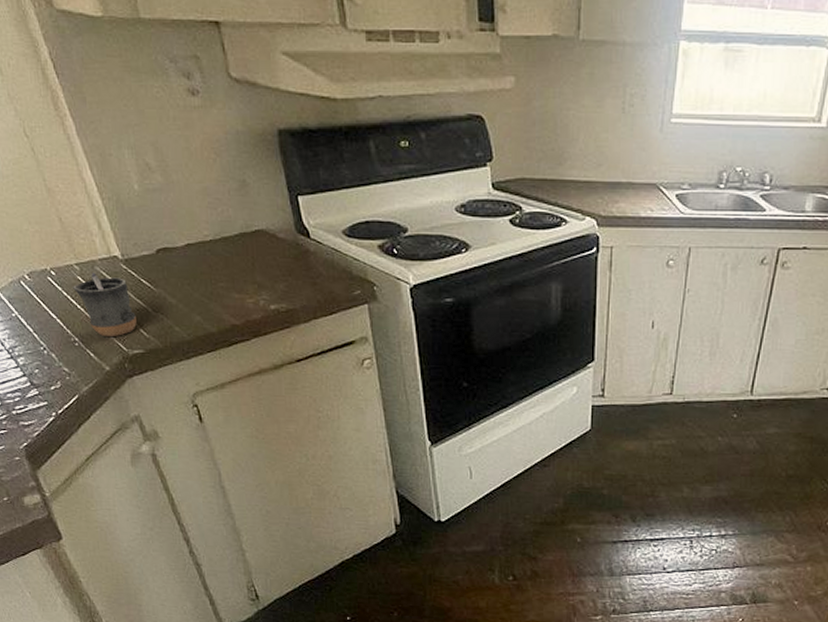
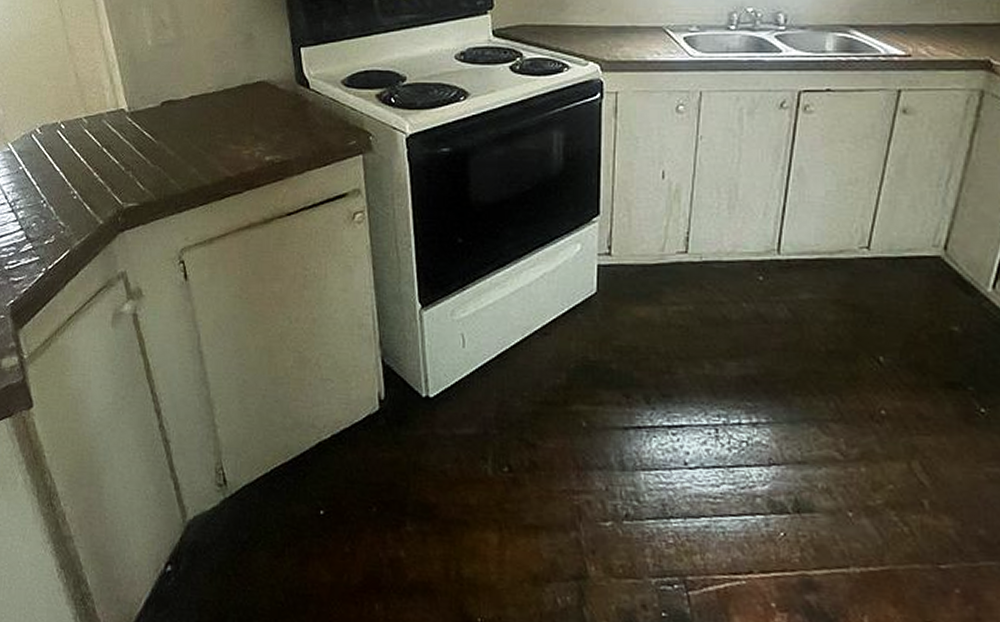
mug: present [71,272,137,338] -> none [78,125,135,190]

